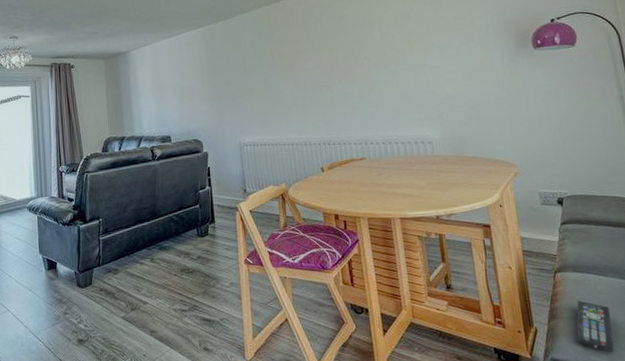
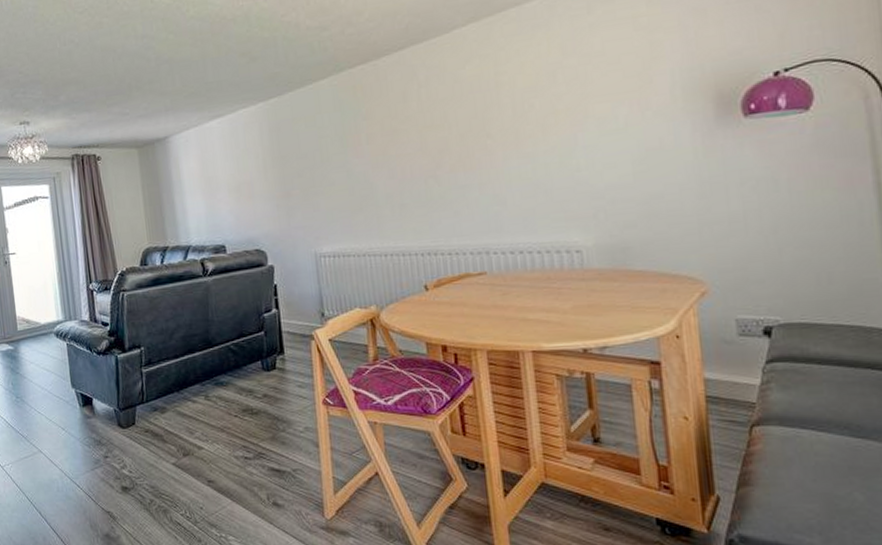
remote control: present [576,300,614,353] -> none [777,463,832,532]

